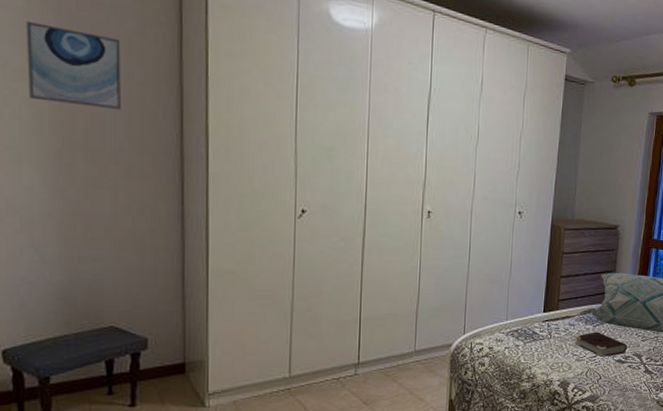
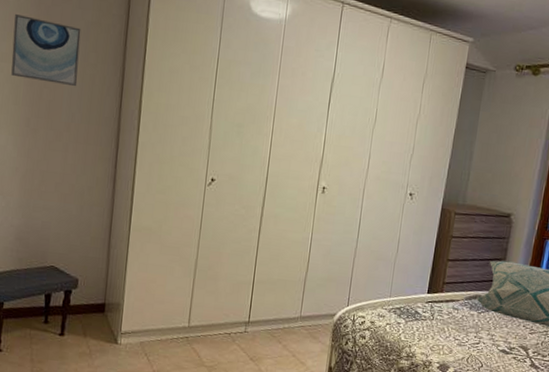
book: present [575,332,628,357] -> none [457,318,514,345]

